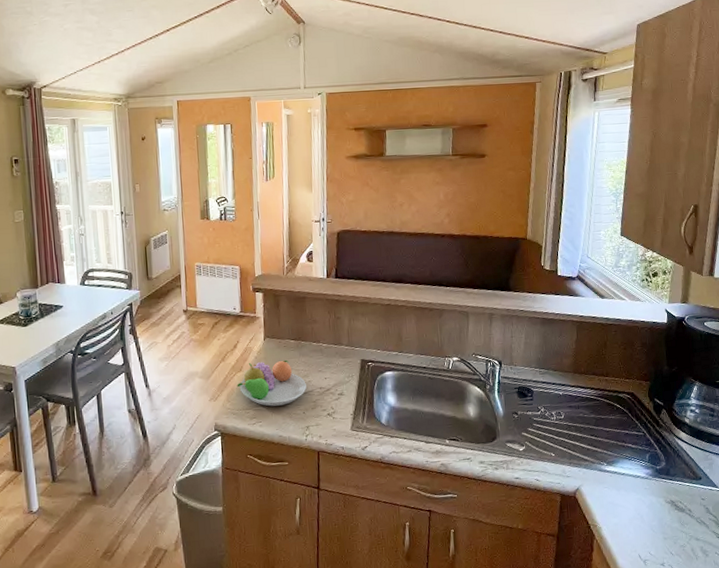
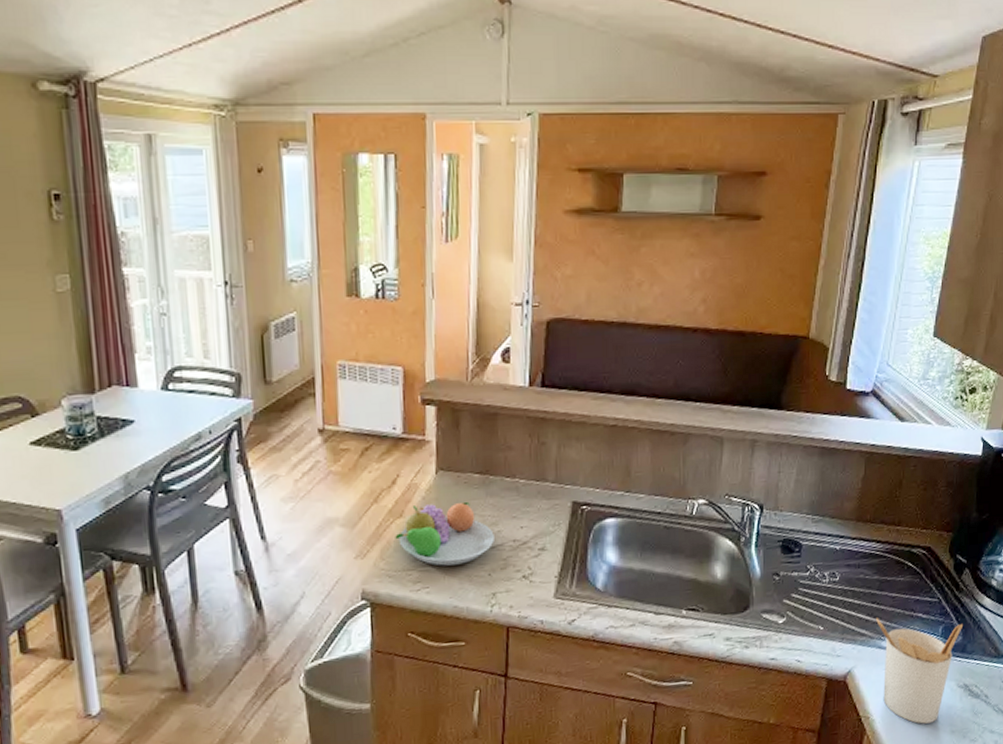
utensil holder: none [595,447,665,532] -> present [876,618,963,724]

